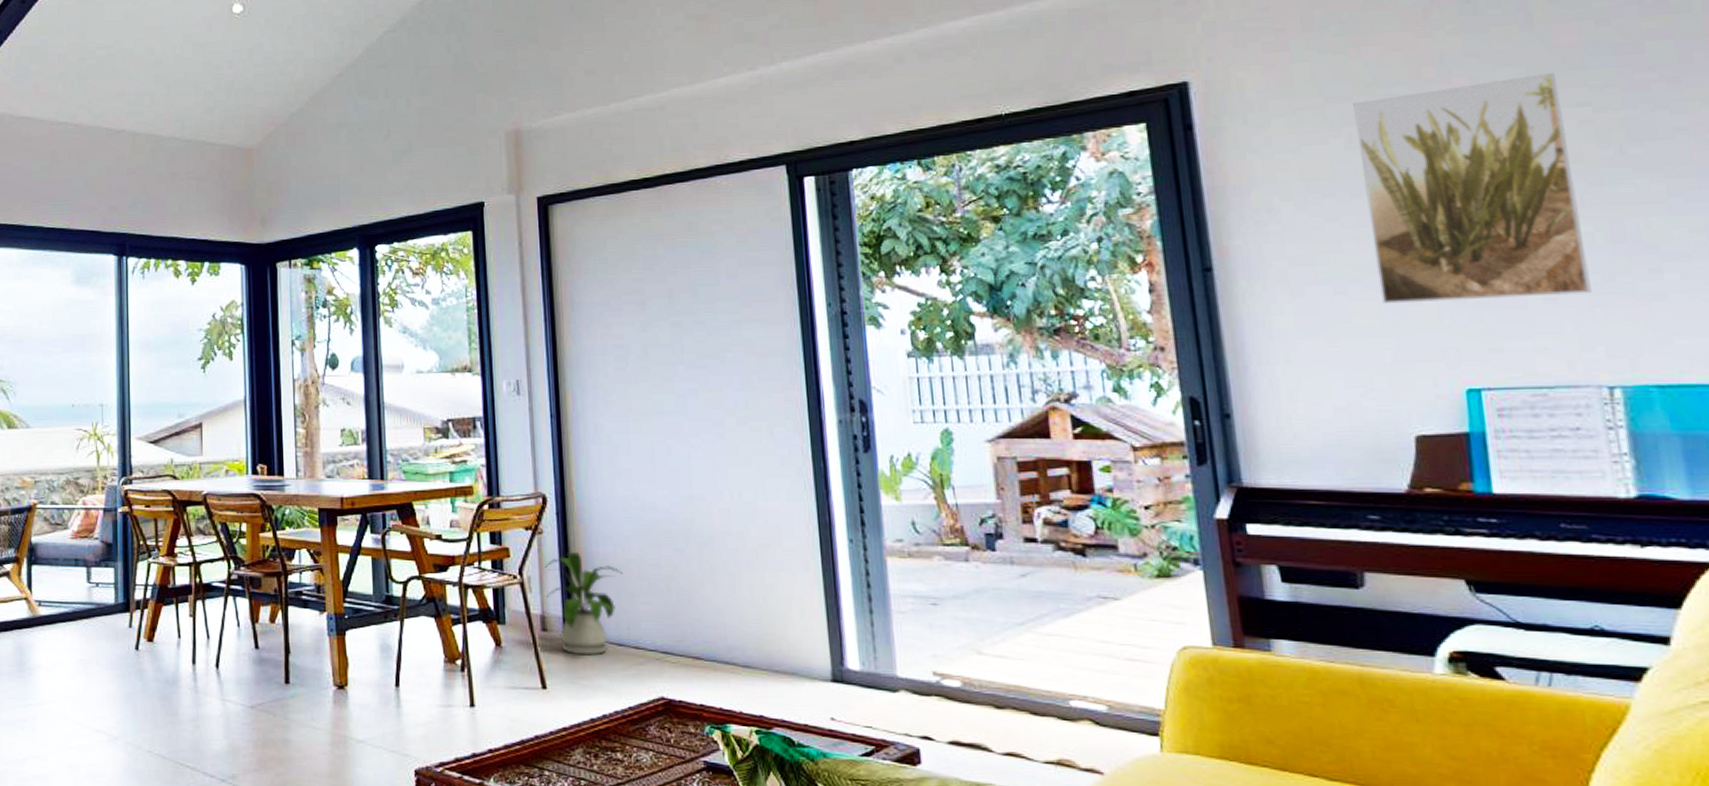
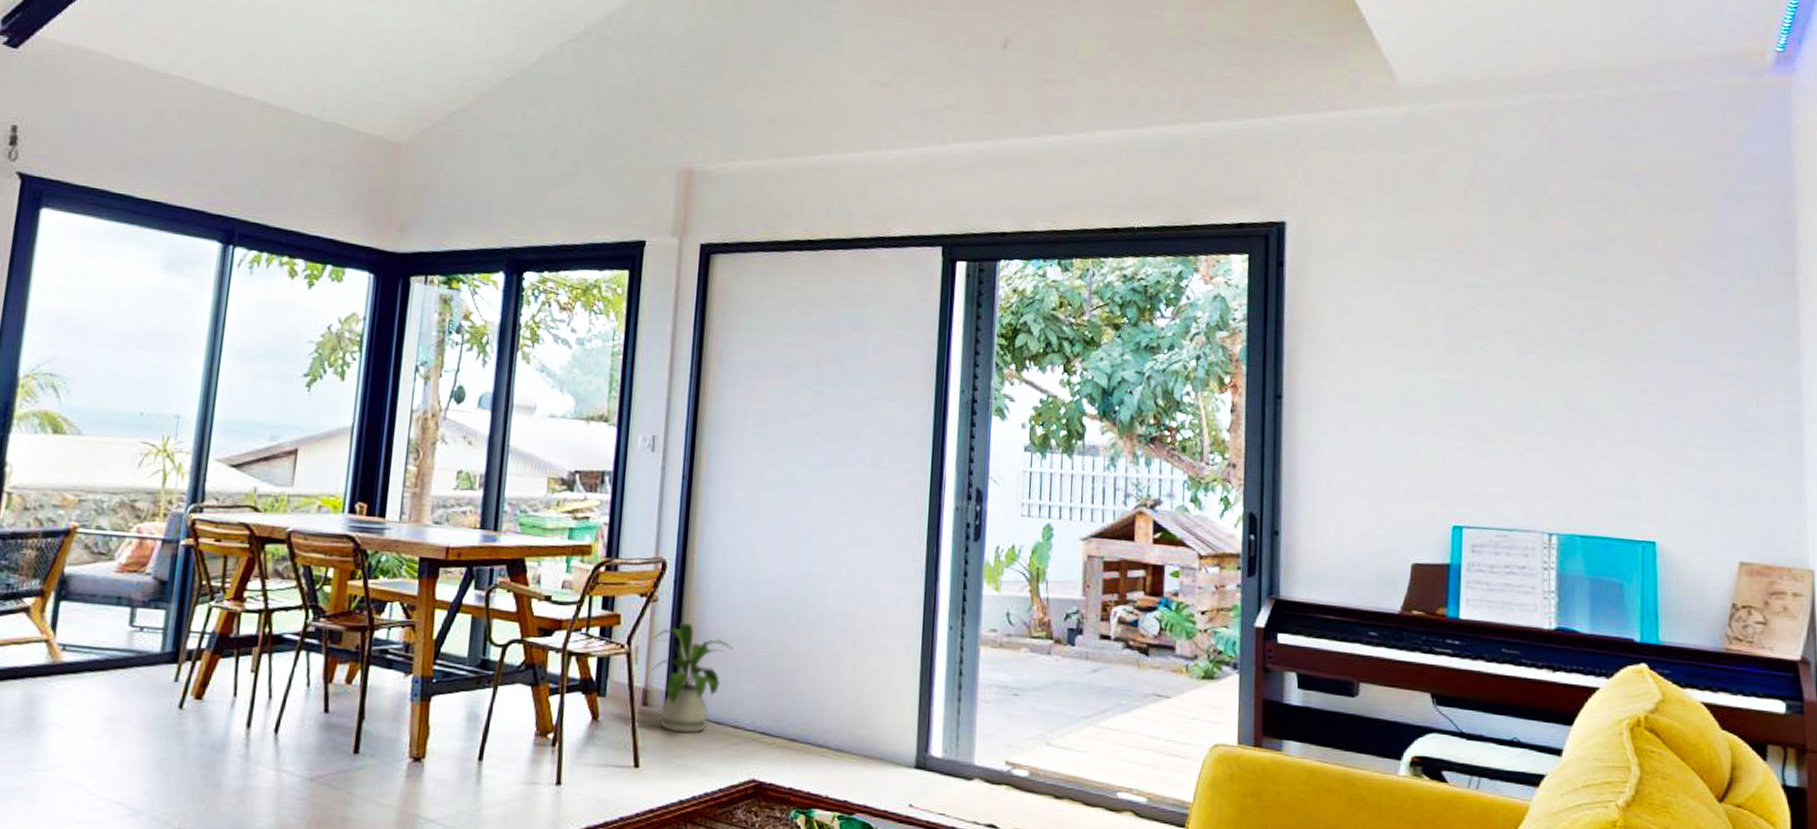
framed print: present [1353,73,1592,304] -> none [1403,259,1548,452]

